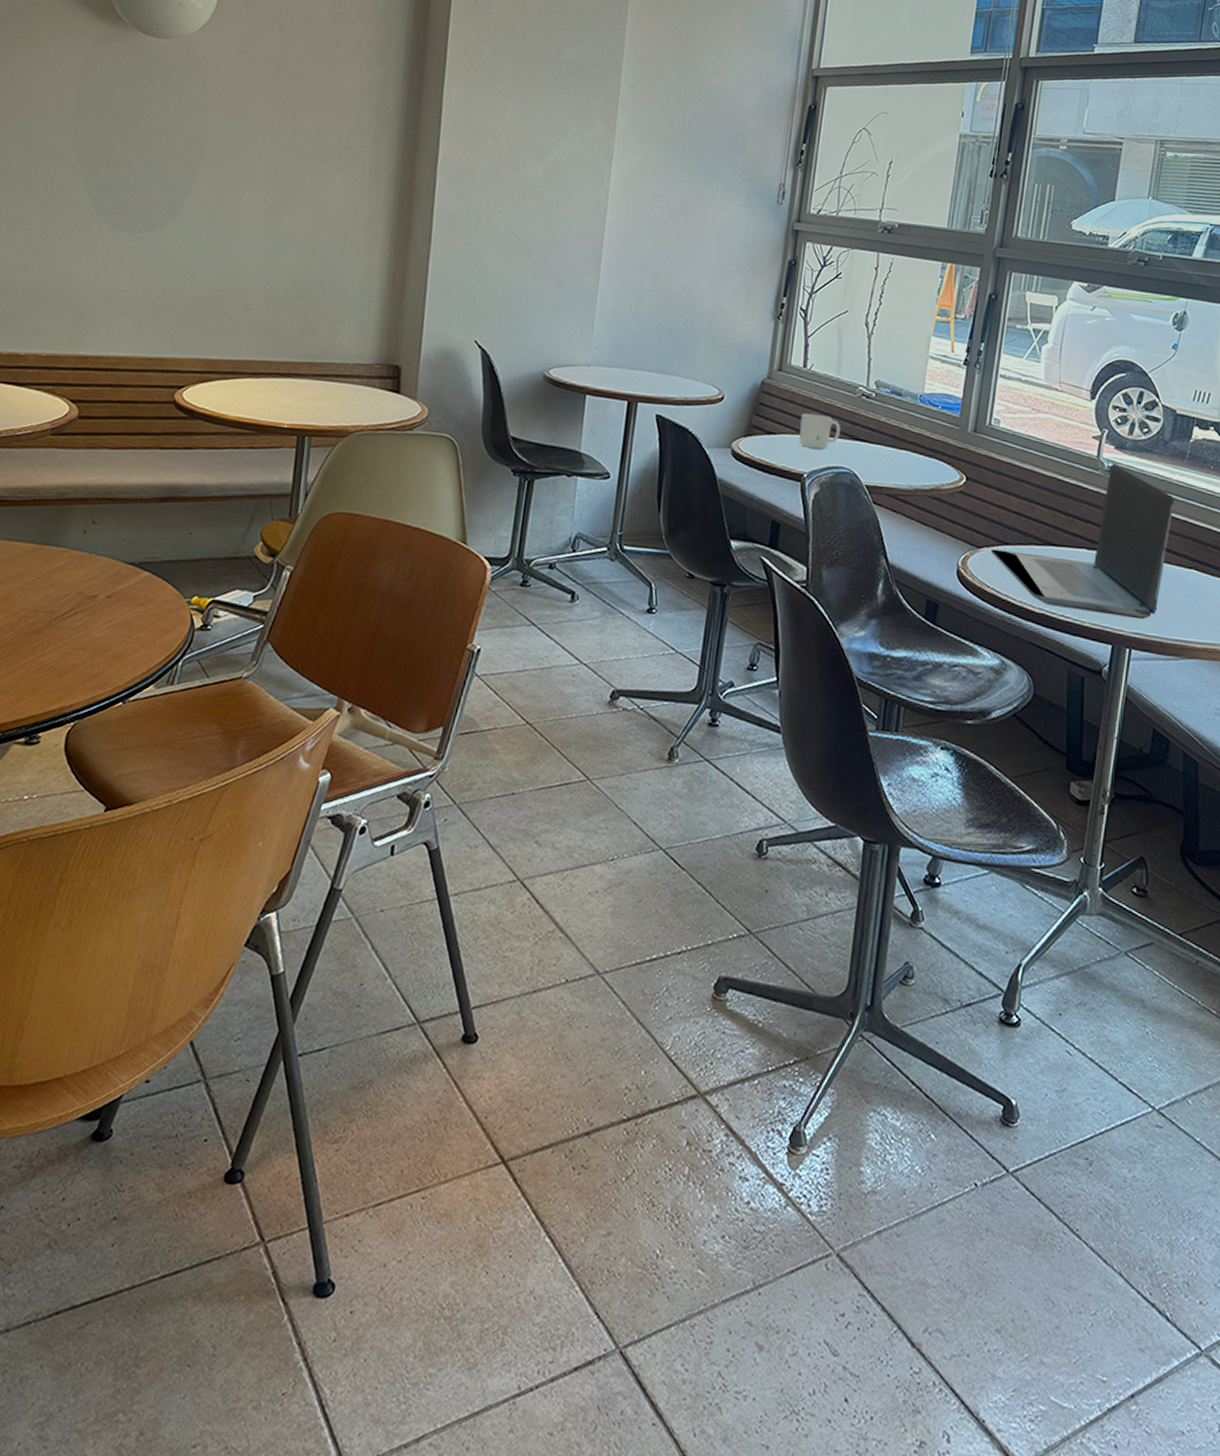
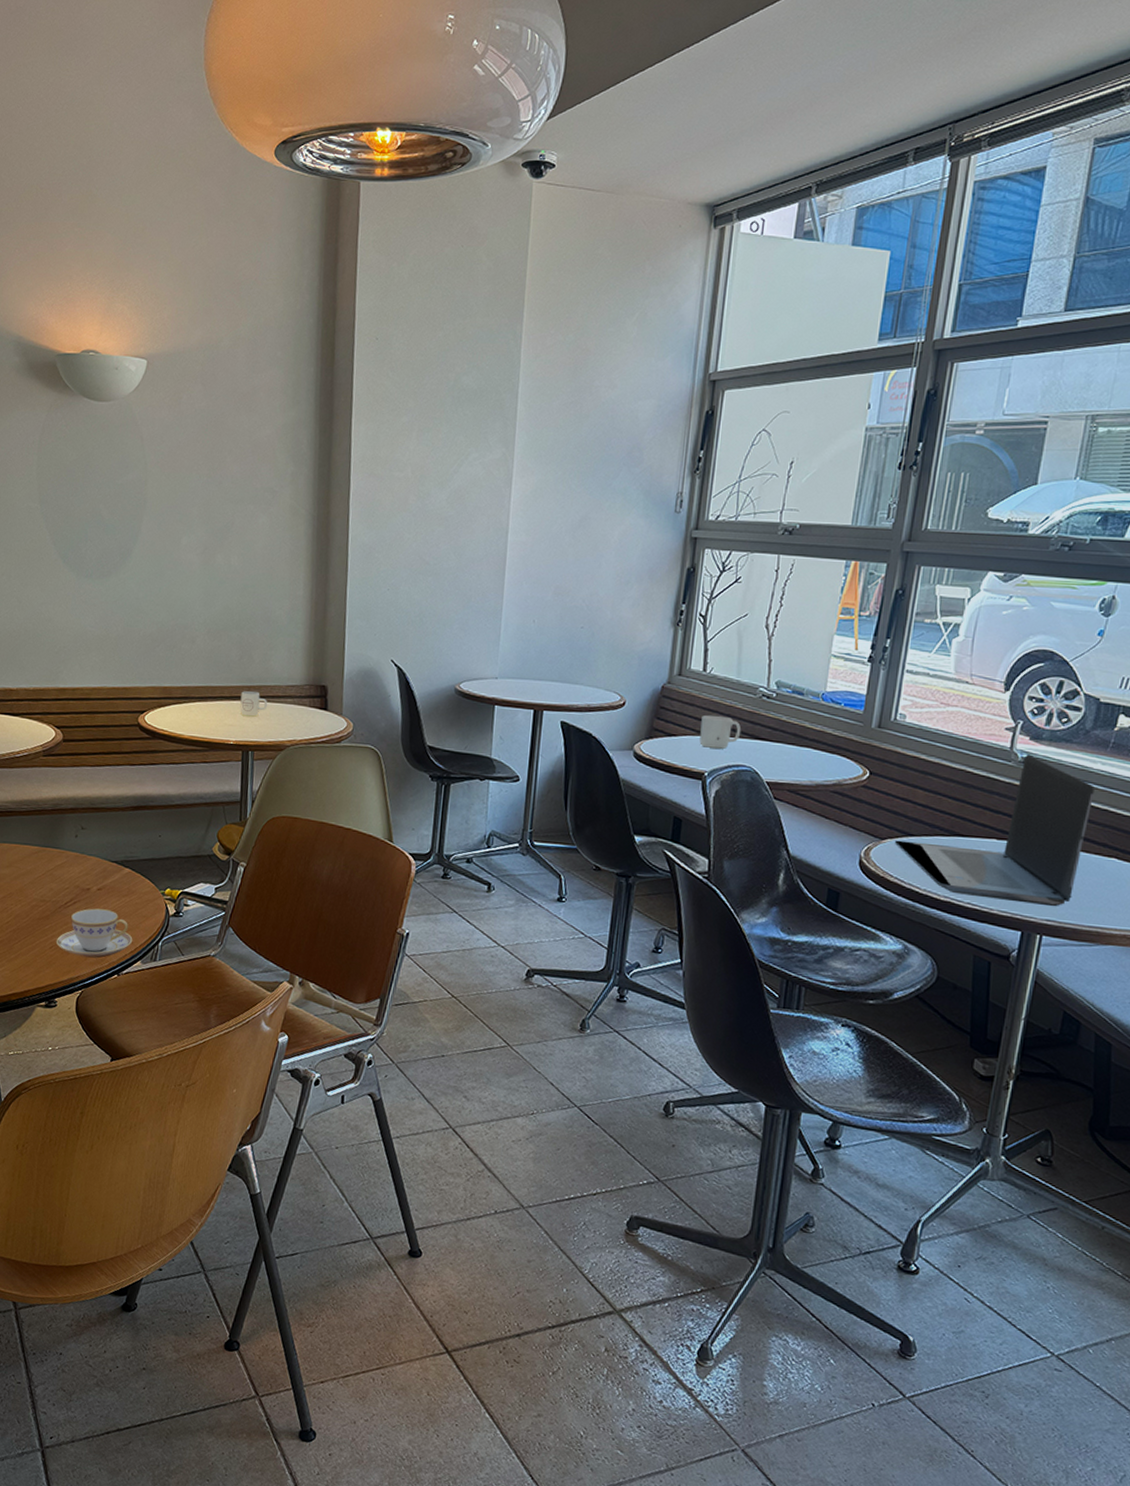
teacup: none [46,620,146,683] -> present [56,908,133,959]
mug: none [298,368,331,398] -> present [240,691,267,718]

